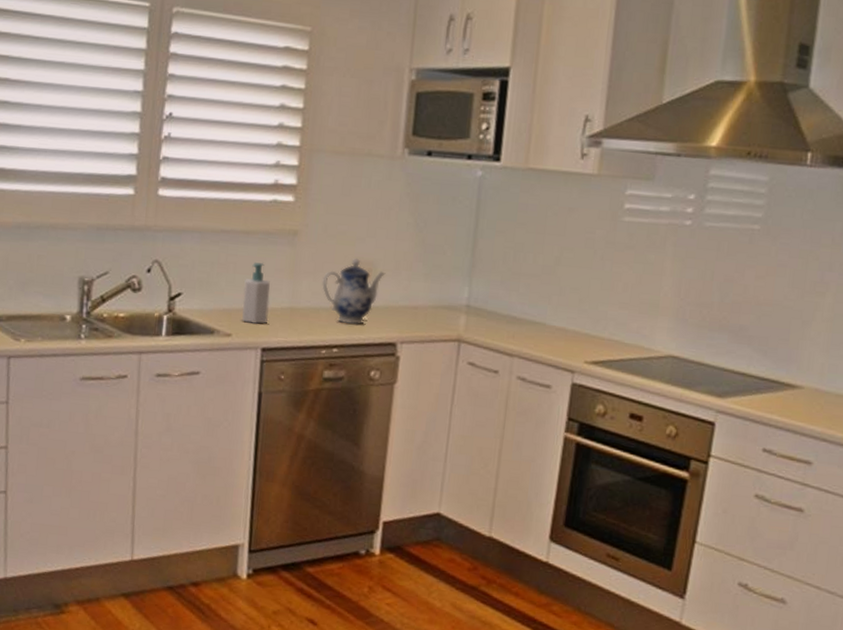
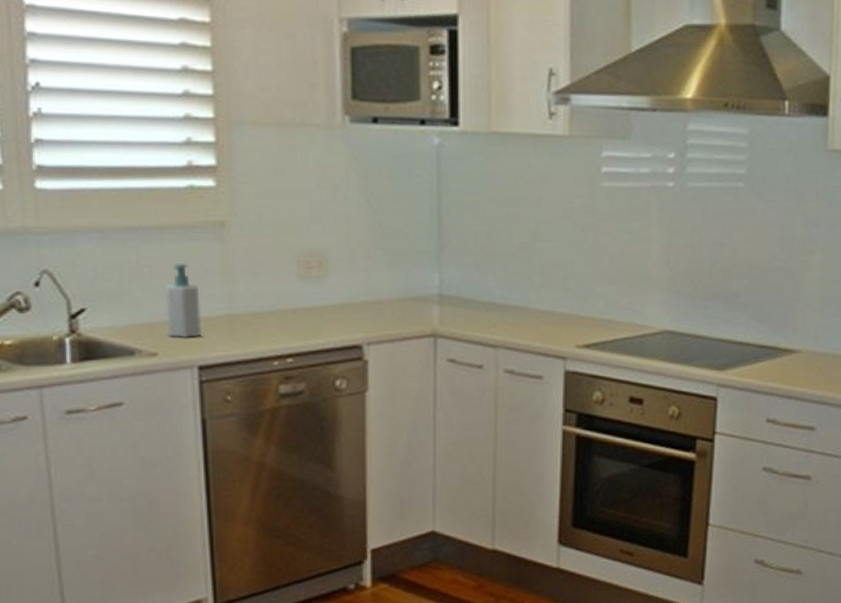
teapot: present [322,258,386,325] -> none [264,249,340,329]

